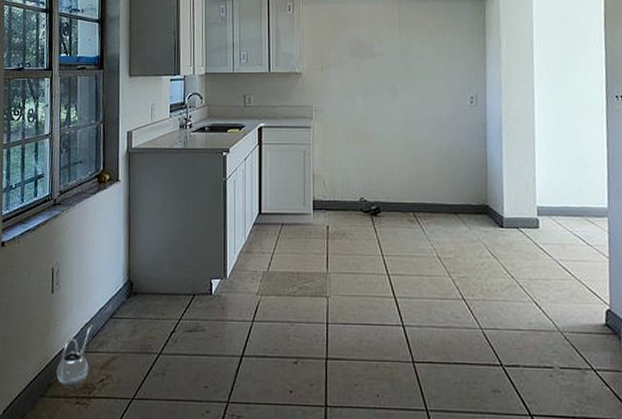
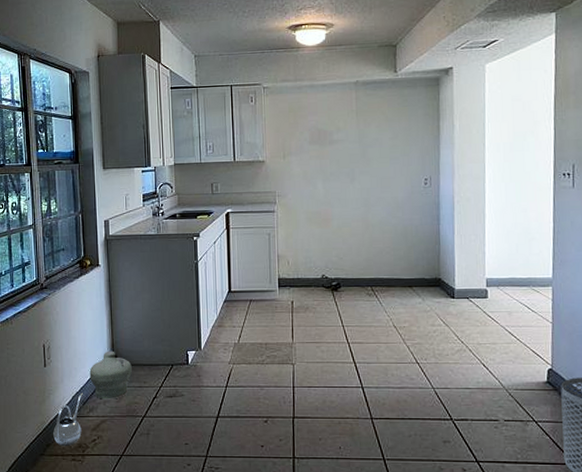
jar: none [101,276,149,333] -> present [89,351,132,399]

